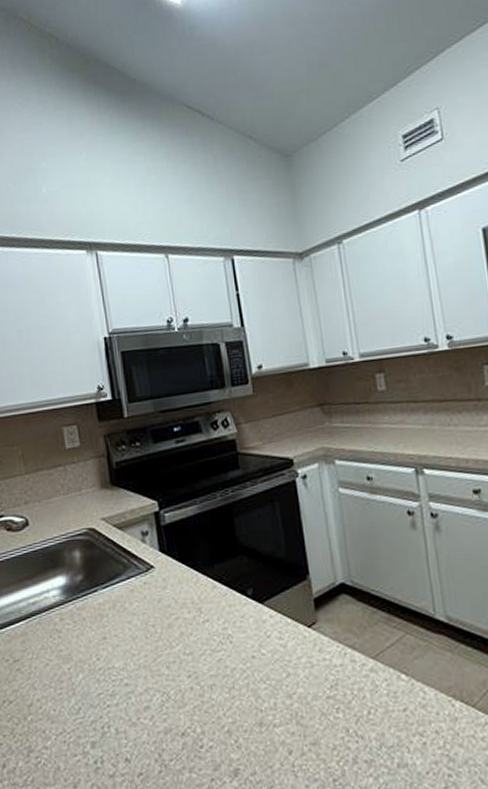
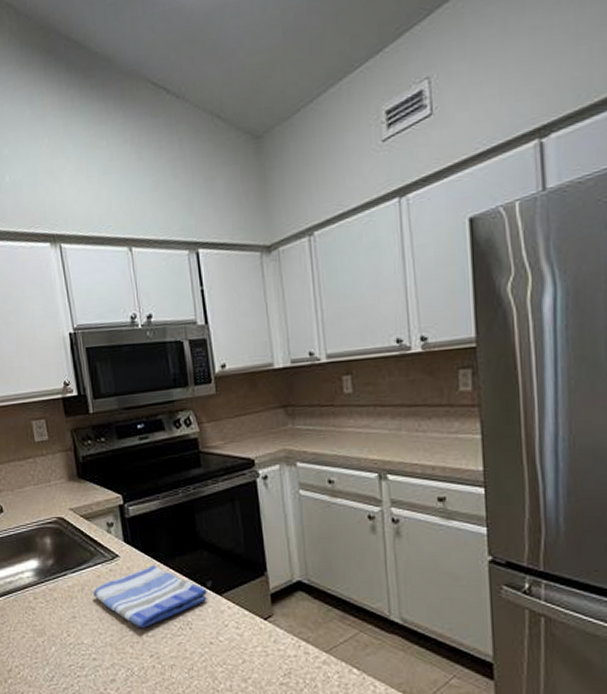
dish towel: none [126,575,248,645] -> present [93,565,207,628]

